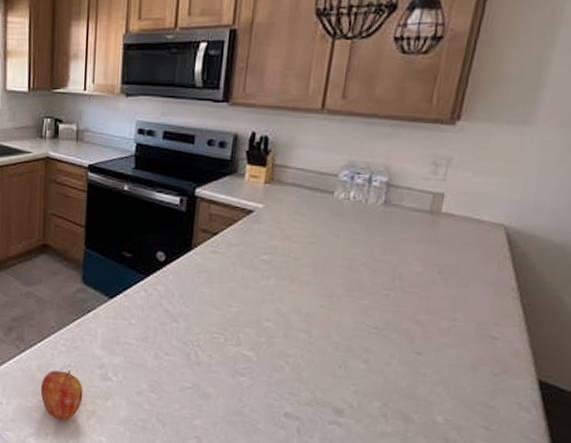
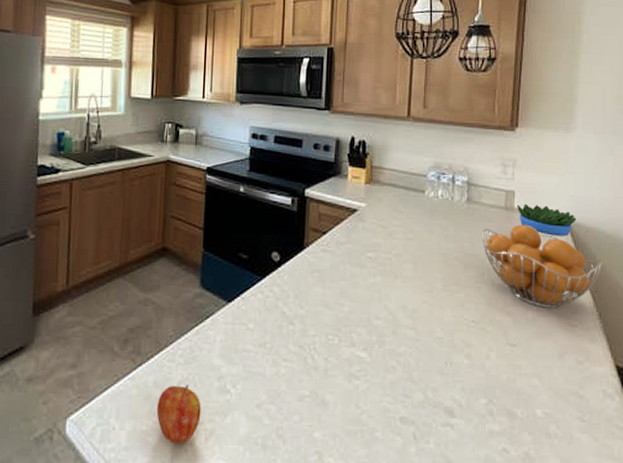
fruit basket: none [397,230,544,320] -> present [482,224,603,309]
flowerpot: none [445,207,519,258] -> present [517,203,577,250]

